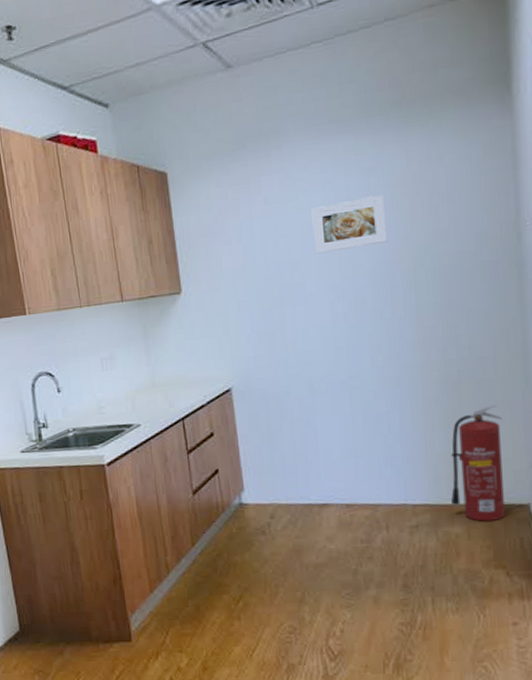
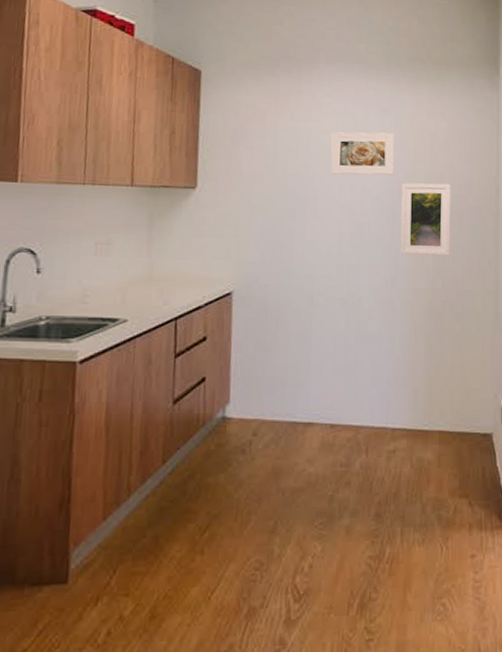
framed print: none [398,239,463,328] -> present [400,183,451,256]
fire extinguisher: present [450,404,505,522] -> none [426,336,475,449]

